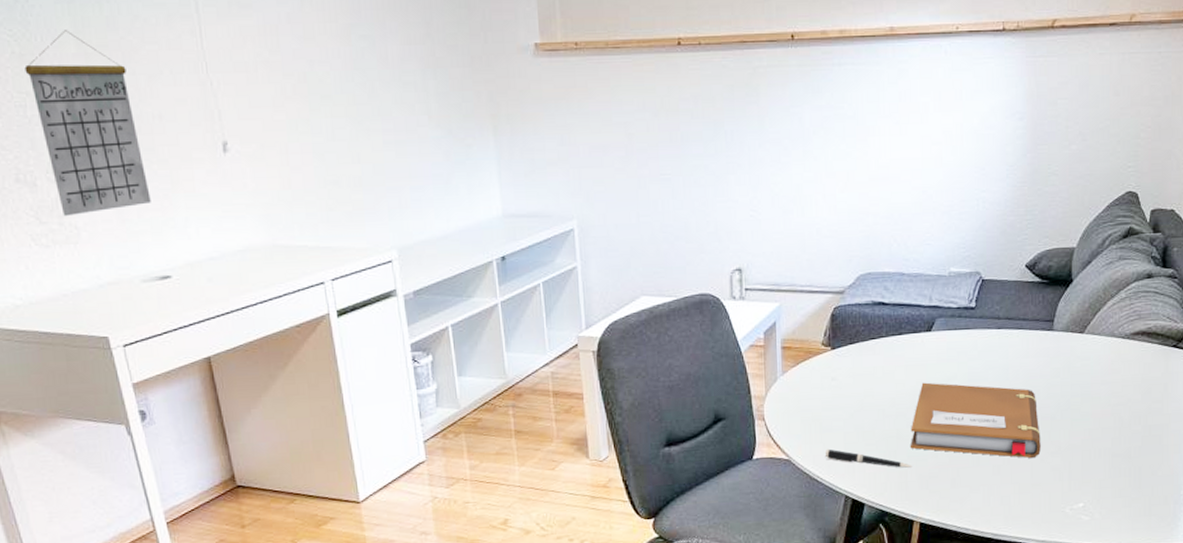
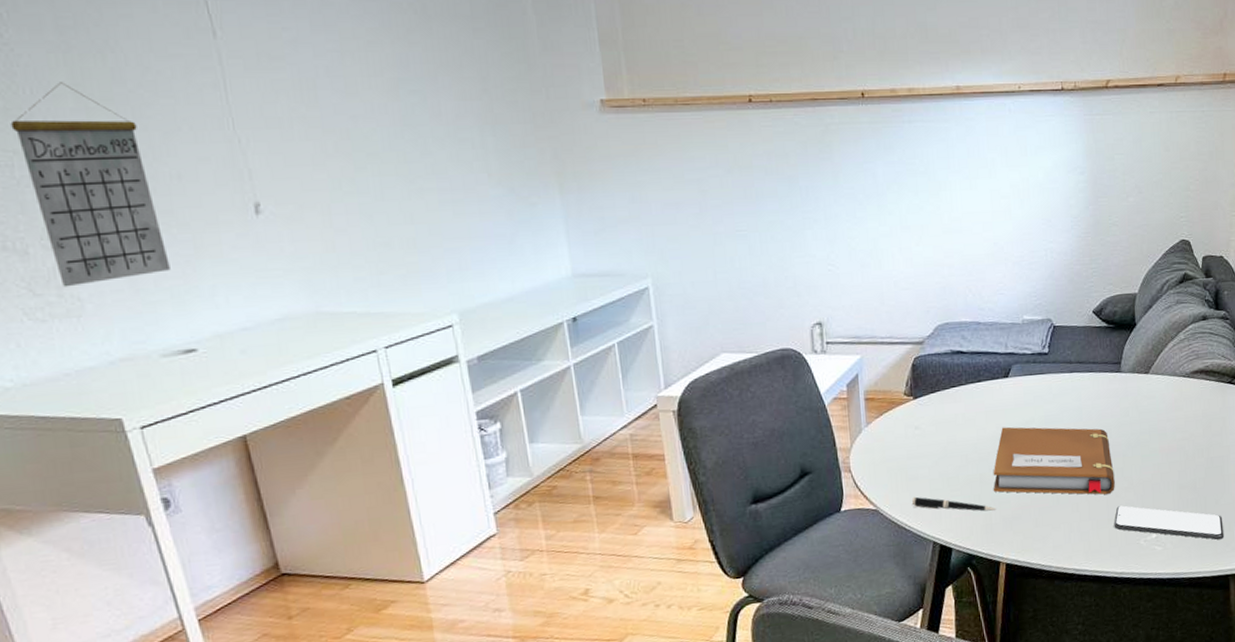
smartphone: none [1037,471,1160,514] -> present [1114,505,1225,540]

